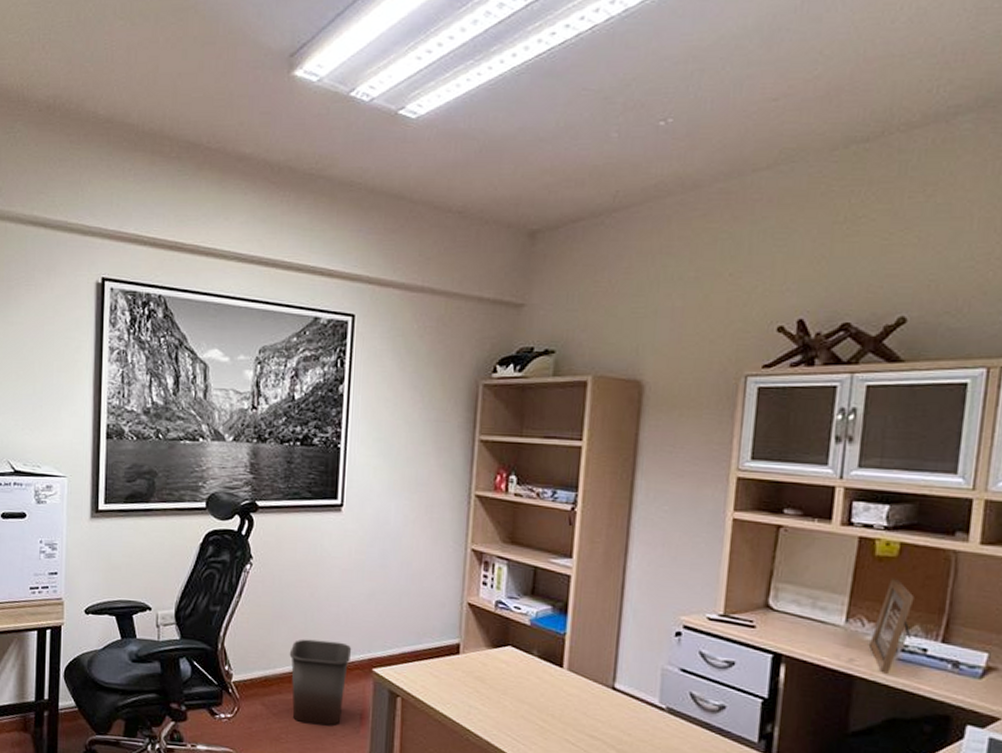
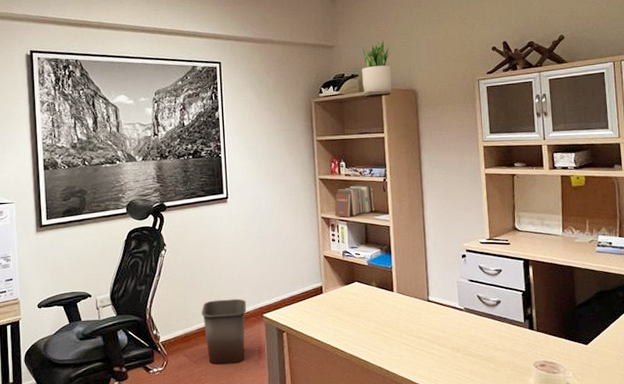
books: none [491,509,555,555] -> present [334,184,376,217]
planter: none [559,301,609,387] -> present [362,40,392,98]
picture frame: present [869,577,915,674] -> none [579,199,602,262]

